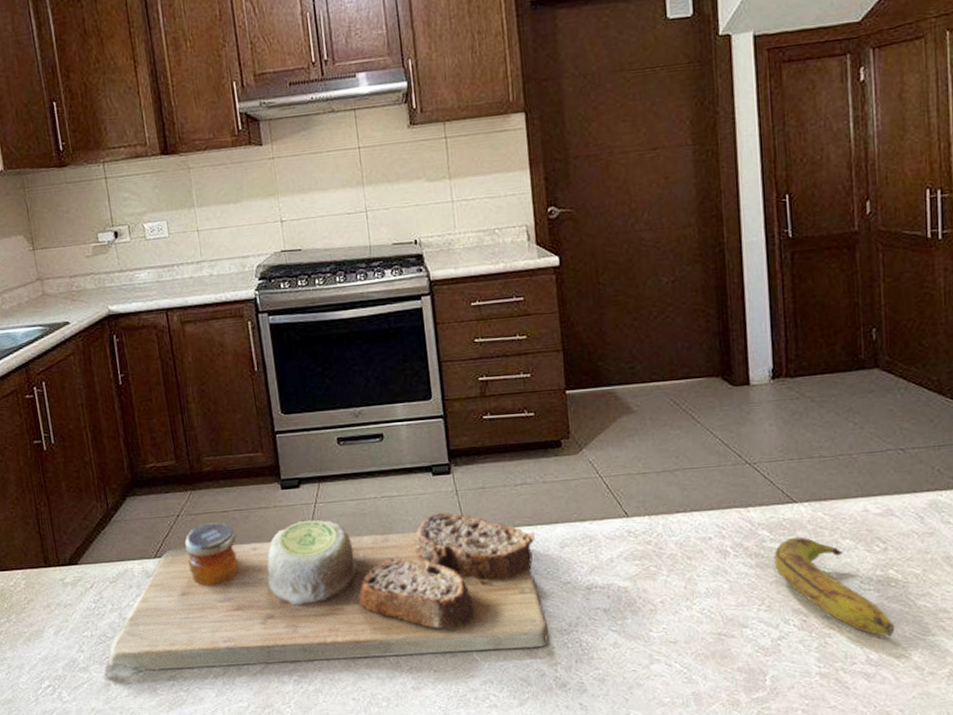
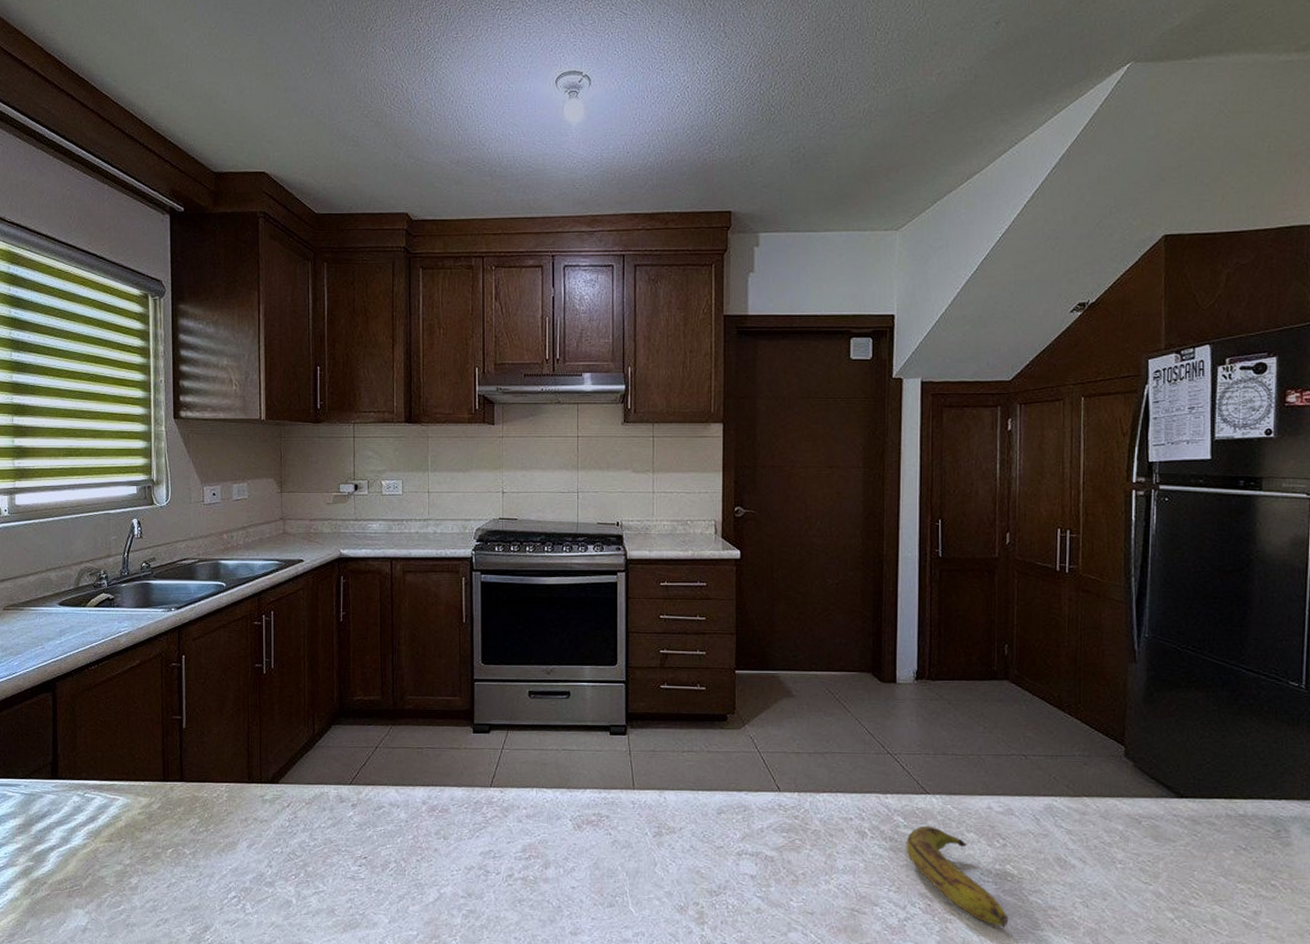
cutting board: present [104,512,549,674] -> none [288,757,700,905]

